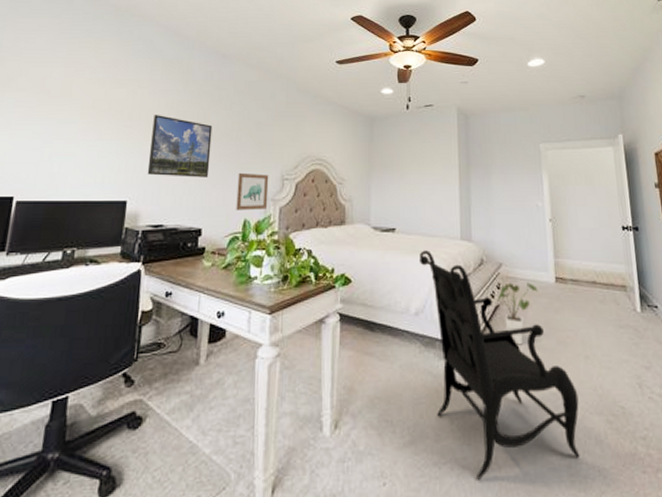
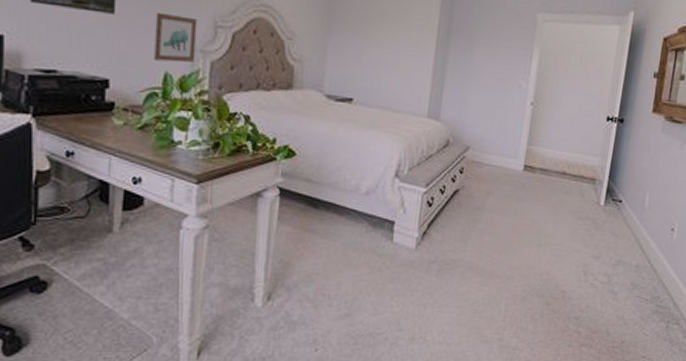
armchair: present [420,250,580,480] -> none [377,126,523,349]
house plant: present [497,282,538,345] -> none [457,167,503,230]

